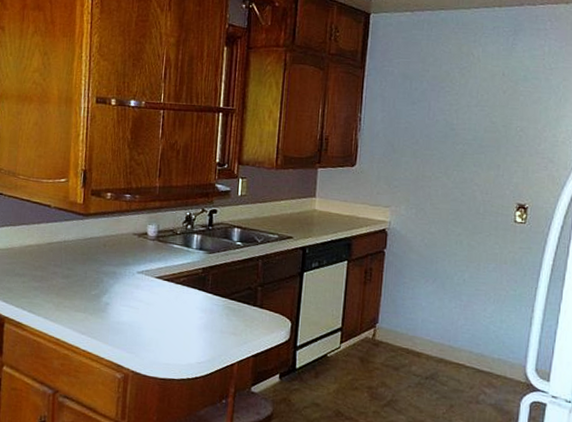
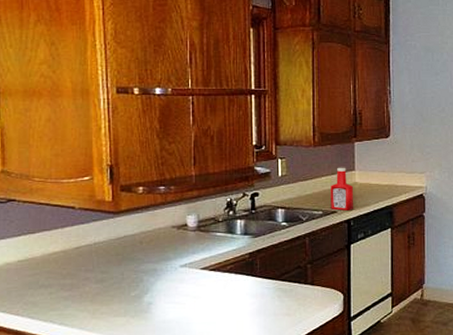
ketchup bottle: none [287,192,313,238] -> present [330,167,354,211]

